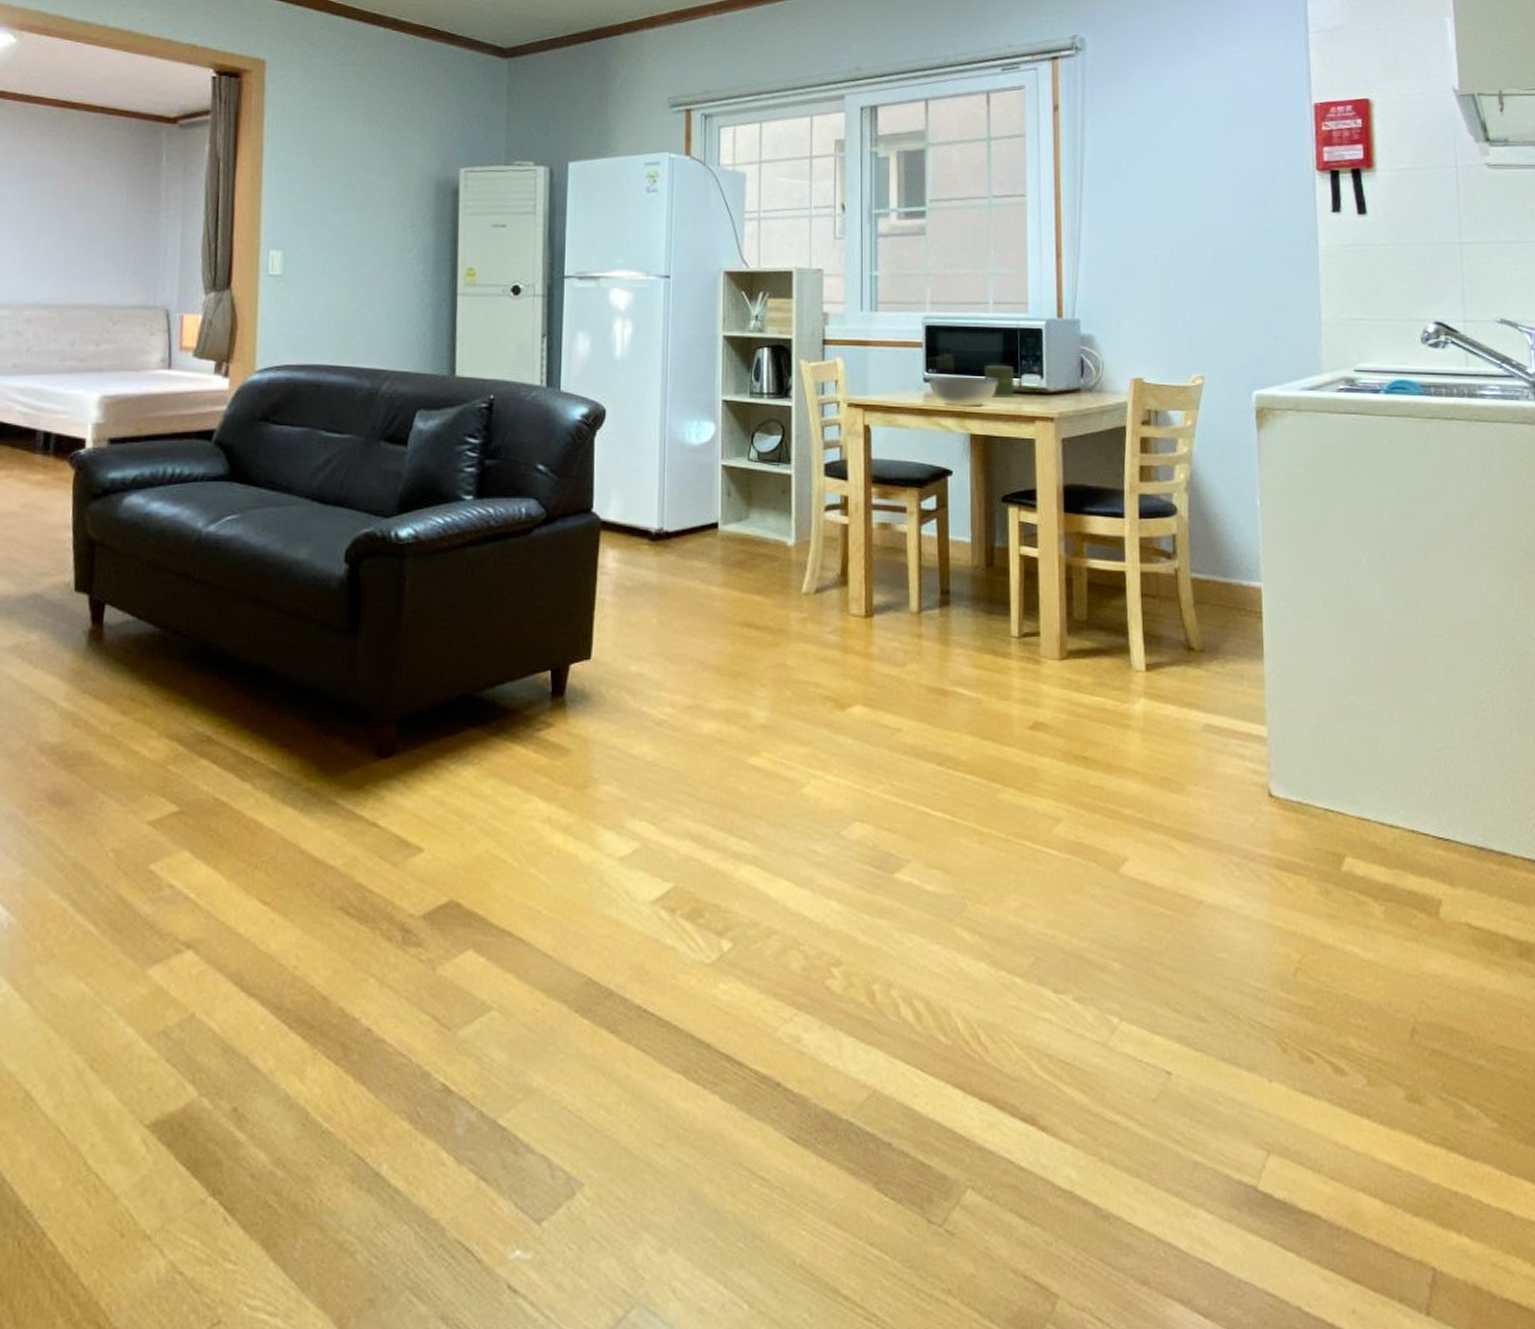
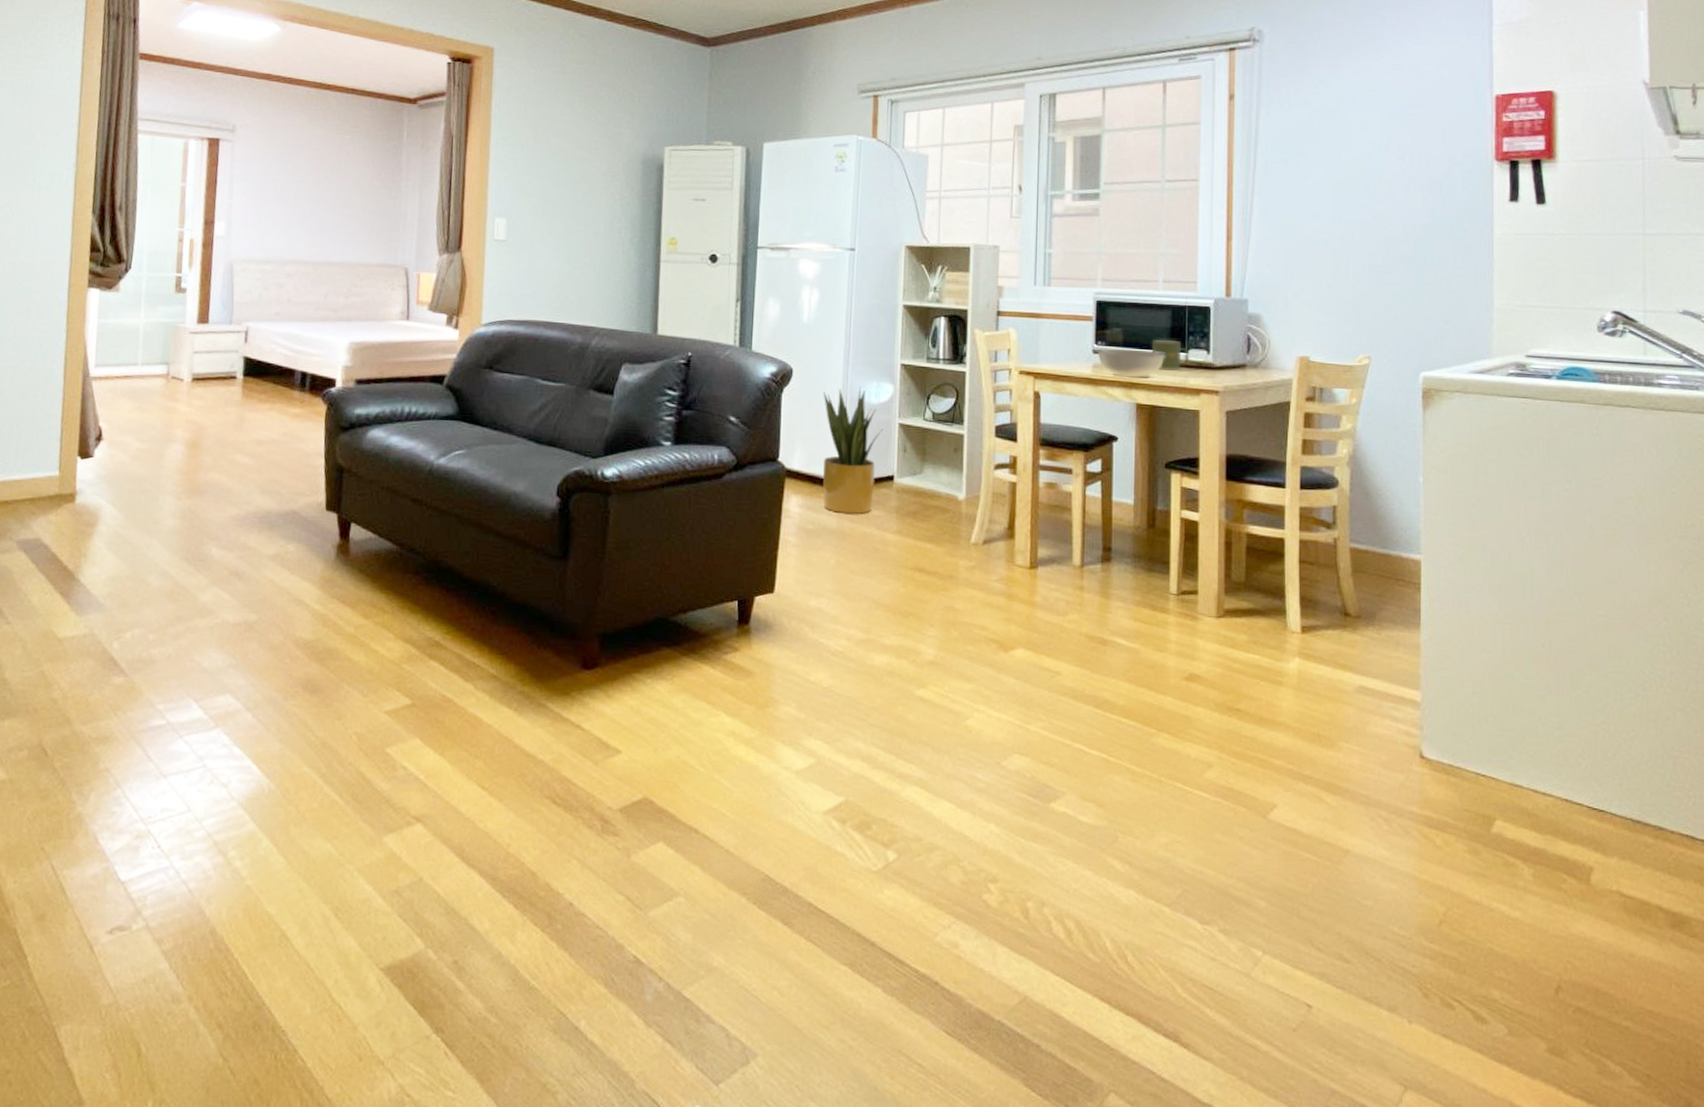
planter: none [639,426,706,567] -> present [823,387,884,514]

